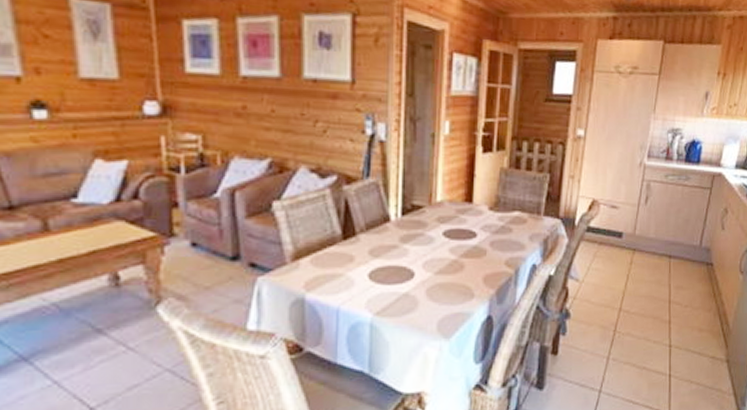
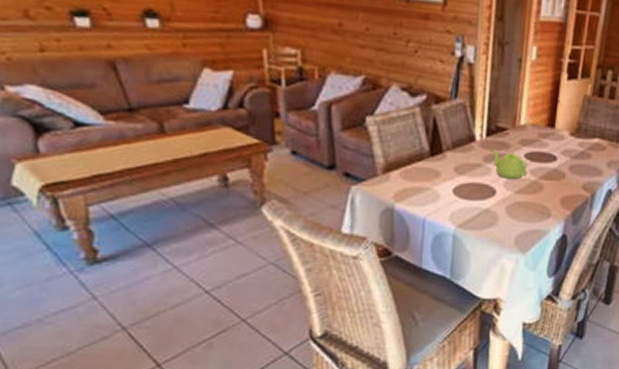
teapot: none [408,228,447,260] -> present [492,149,528,180]

